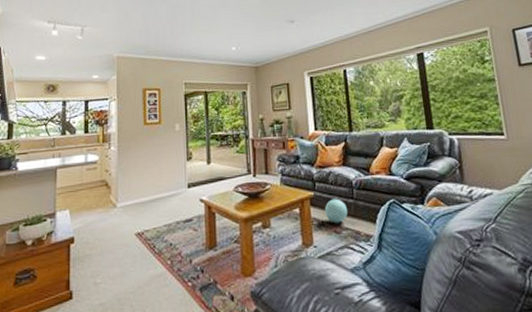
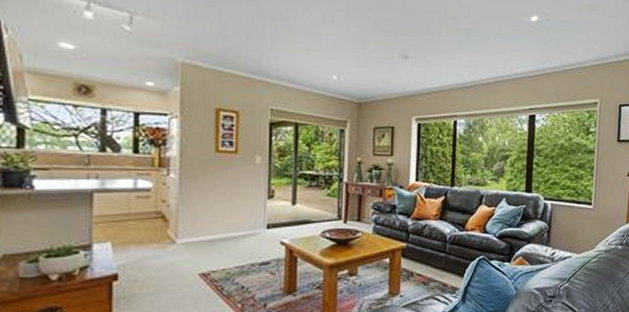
ball: present [324,198,347,224] -> none [415,251,438,275]

